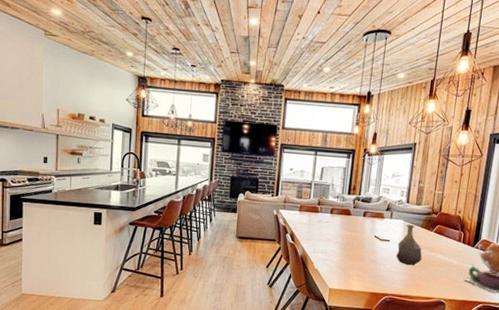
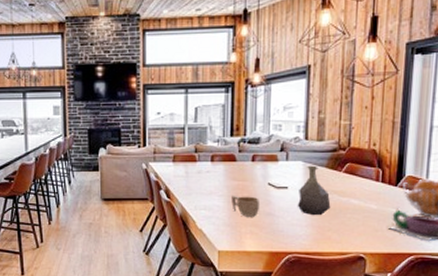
cup: none [344,243,367,263] -> present [231,195,260,217]

